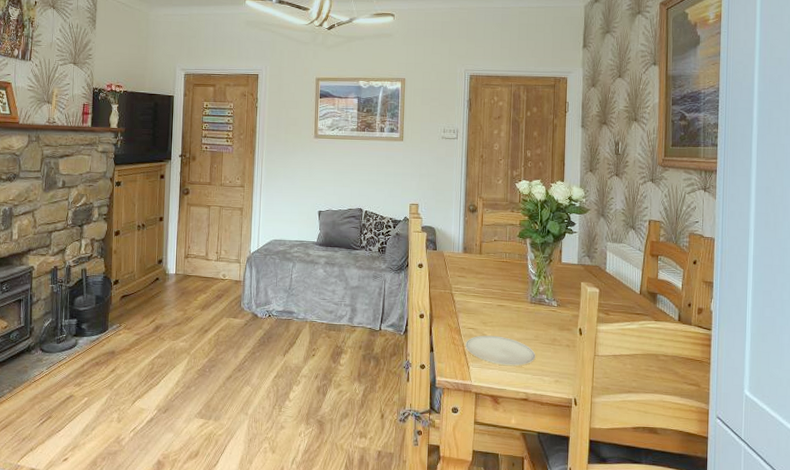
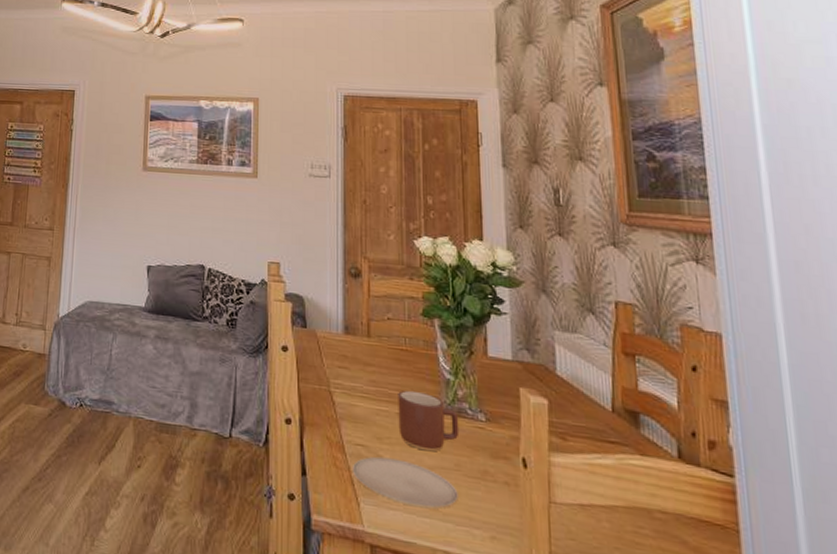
mug: none [498,289,539,329] -> present [398,390,460,452]

